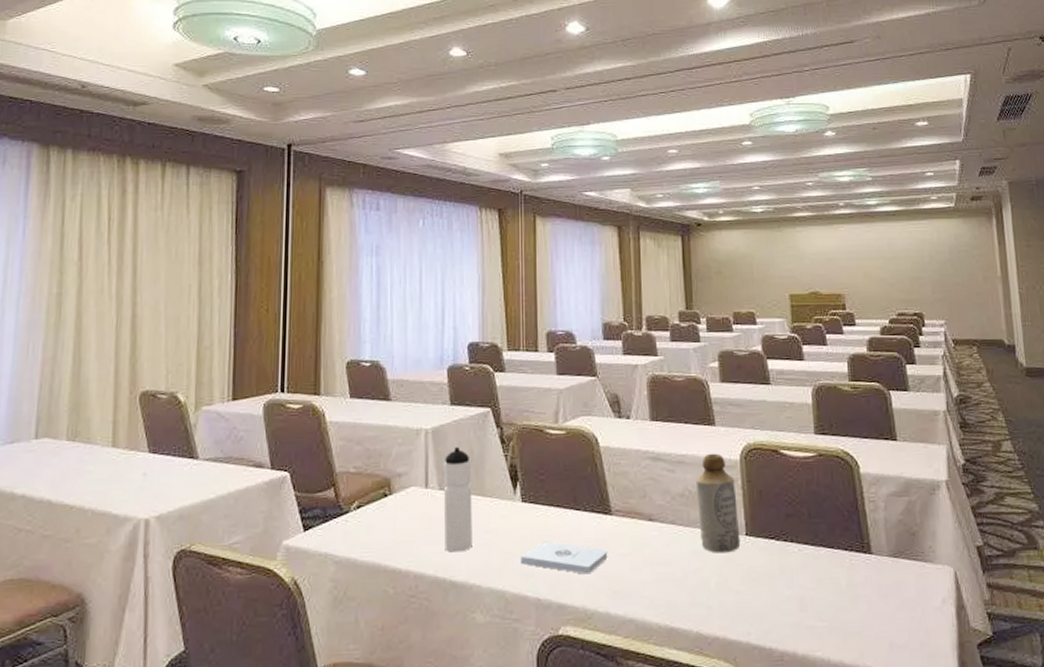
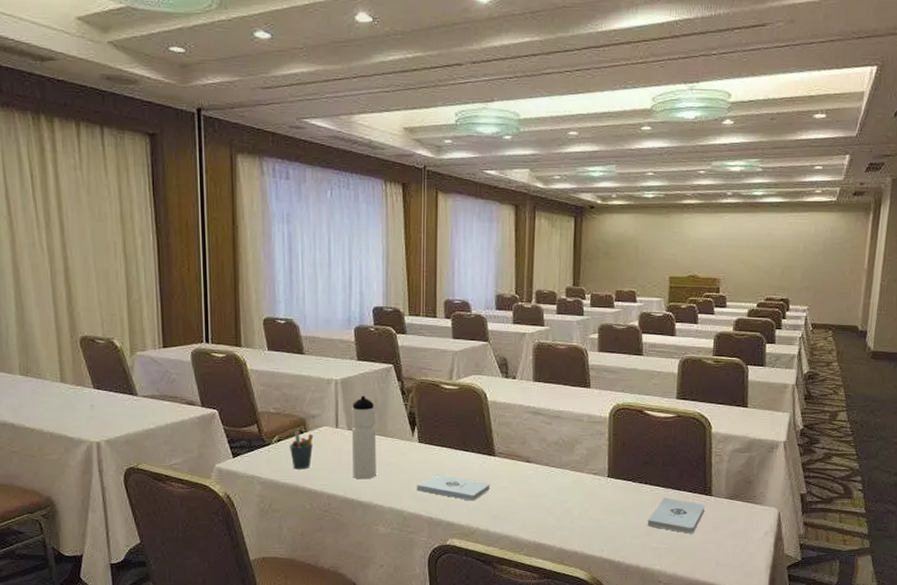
pen holder: none [370,492,399,543] -> present [289,430,314,470]
bottle: present [695,453,741,553] -> none [569,411,603,490]
notepad: none [799,558,866,606] -> present [647,497,705,534]

